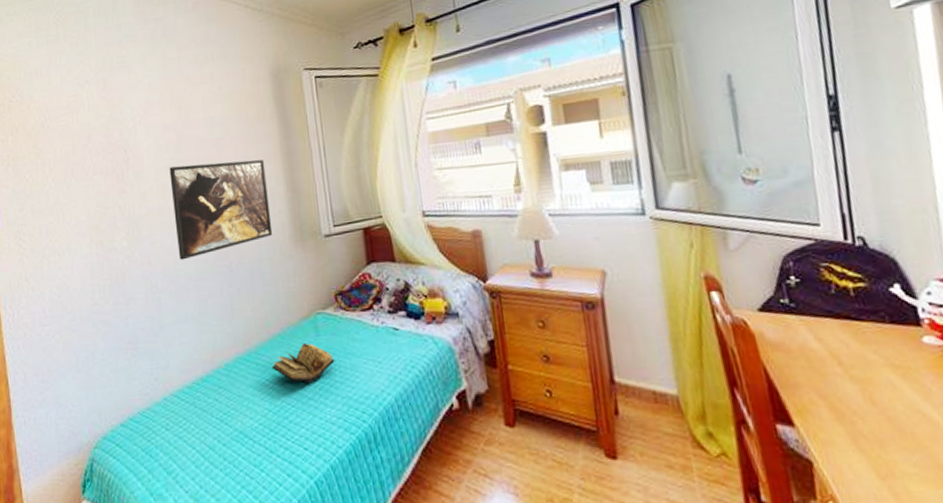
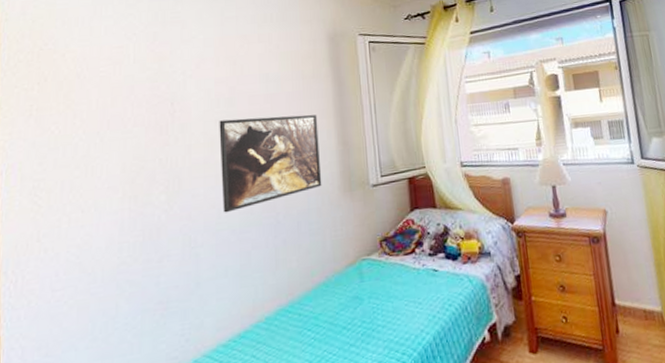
book: present [271,342,335,384] -> none [314,289,378,330]

